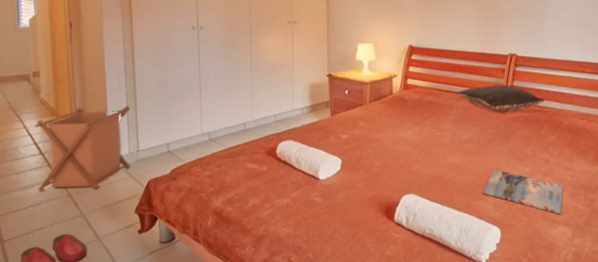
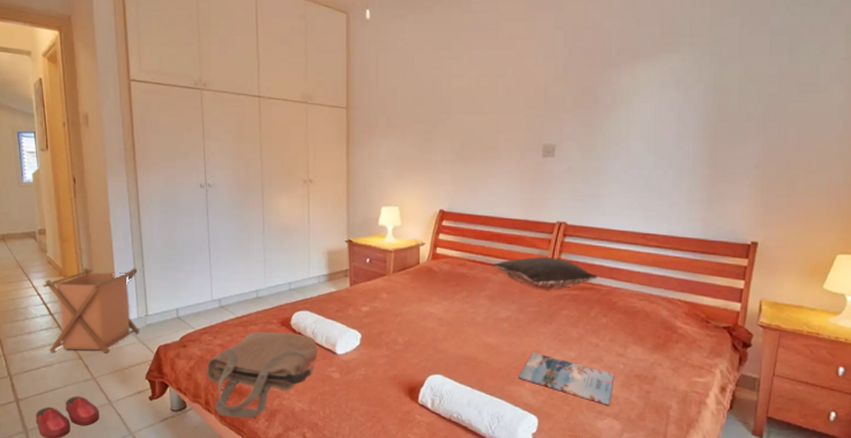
tote bag: none [195,161,302,247] -> present [206,331,319,419]

